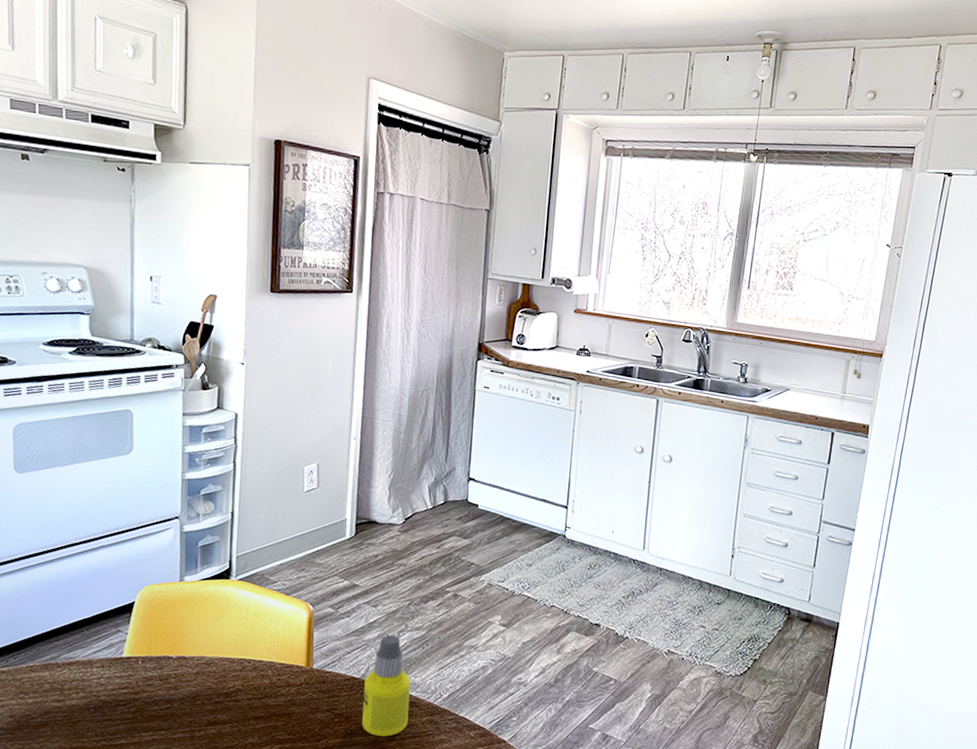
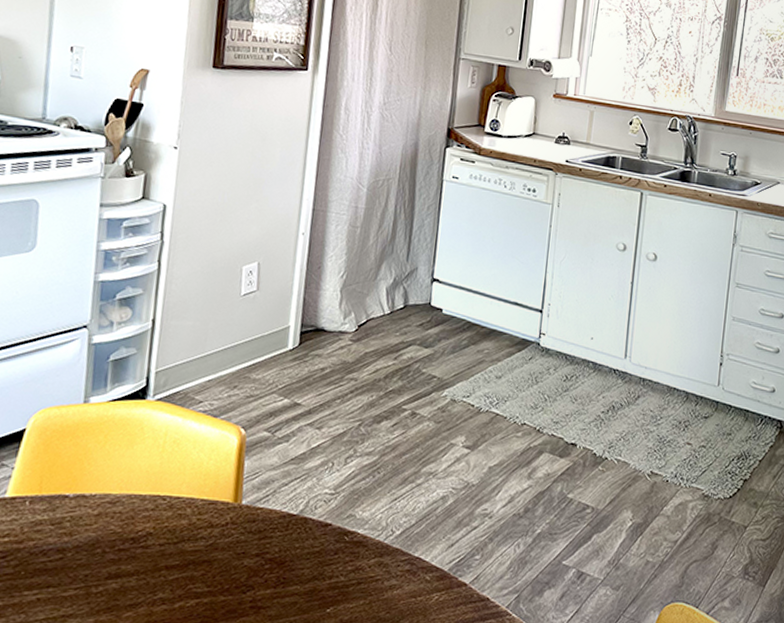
bottle: present [362,635,411,737] -> none [297,462,358,584]

